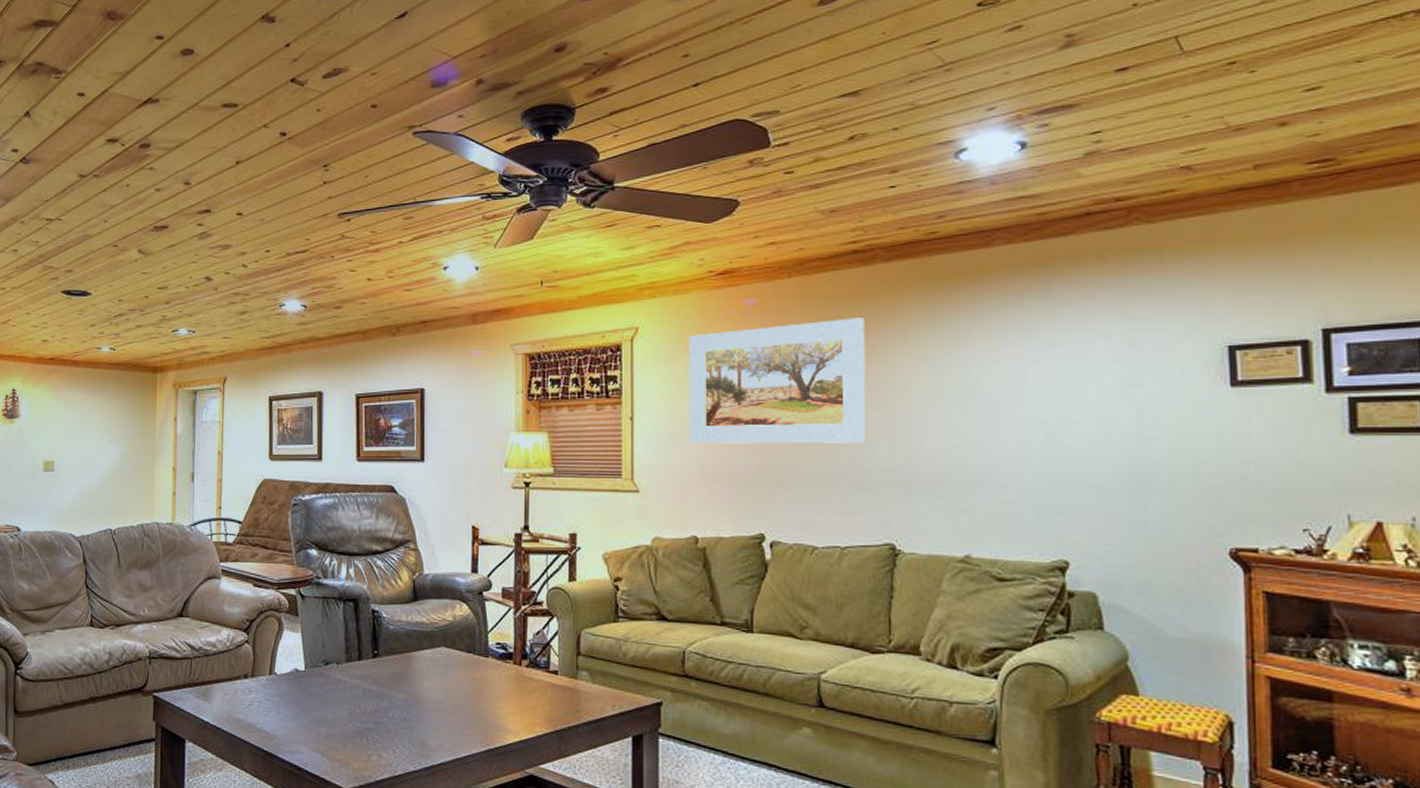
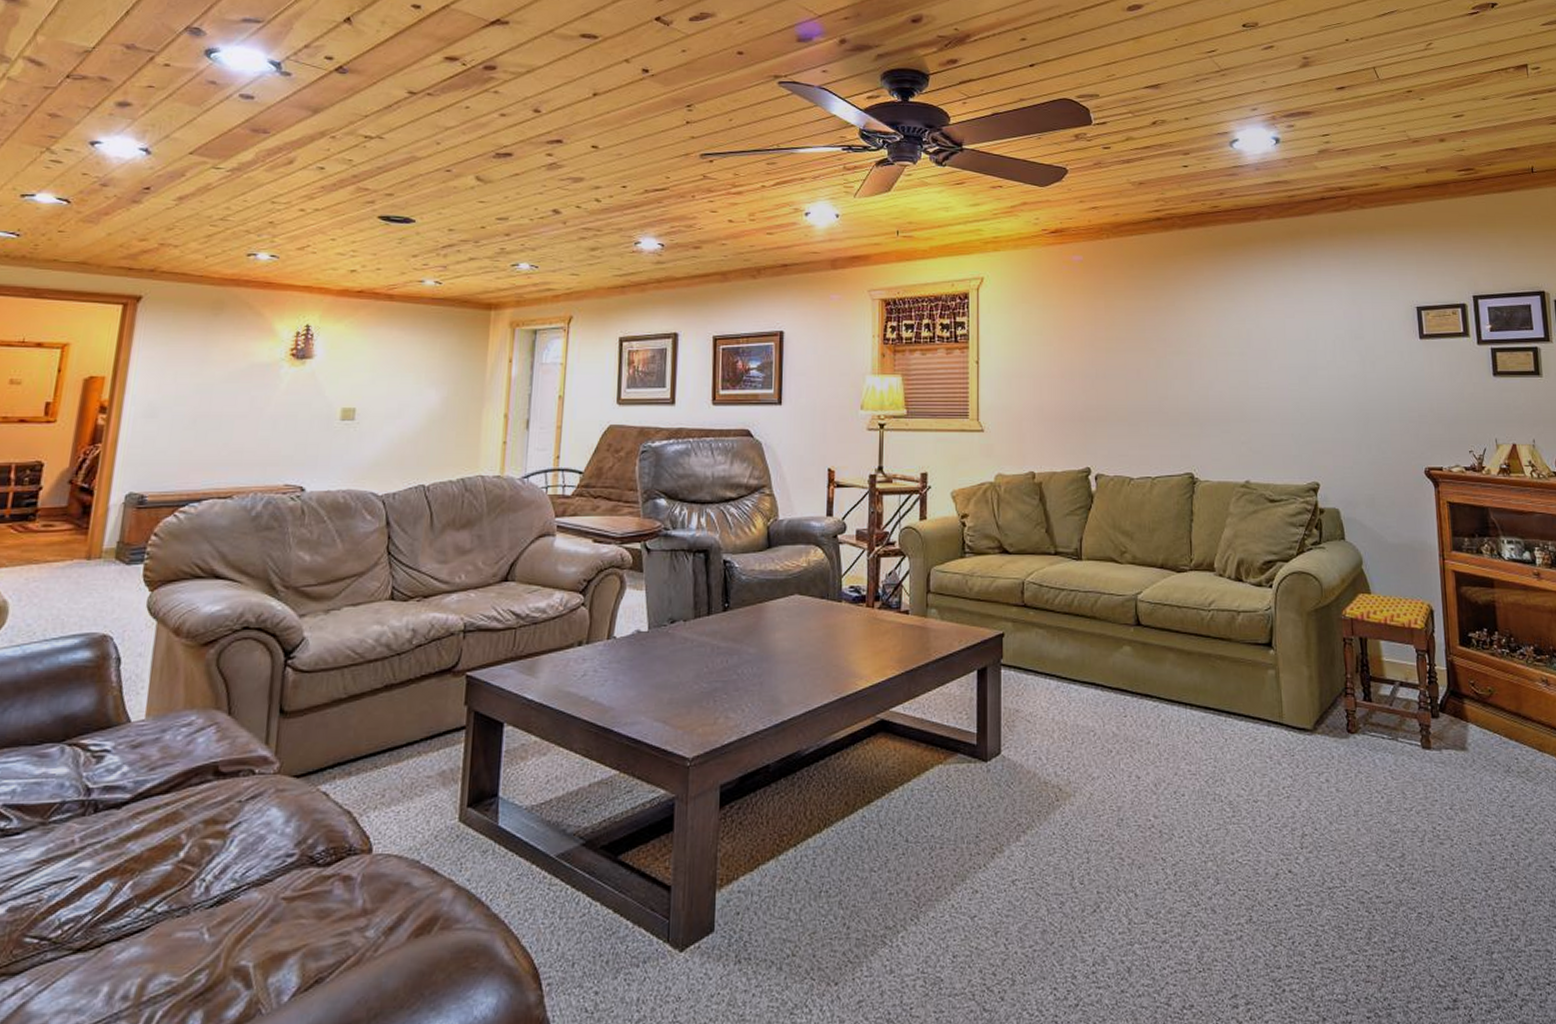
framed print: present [689,317,867,444] -> none [1027,275,1170,386]

